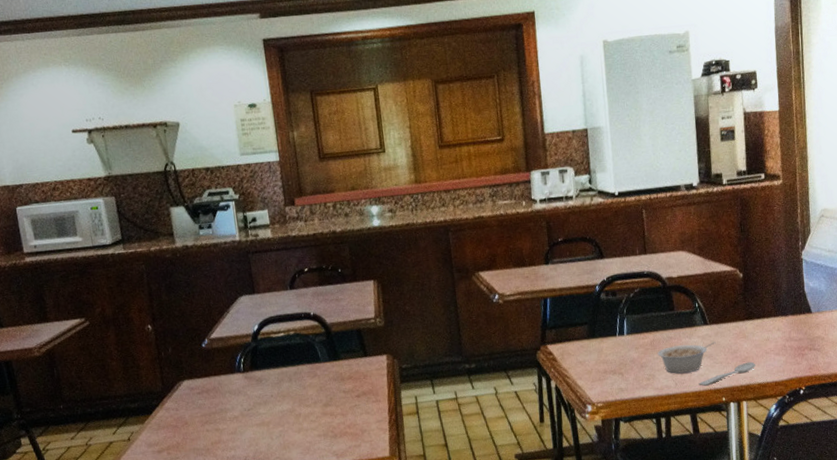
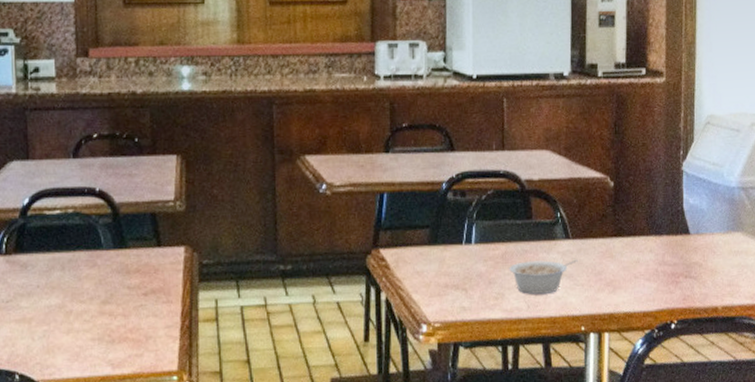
spoon: present [698,361,756,387] -> none [555,286,623,312]

